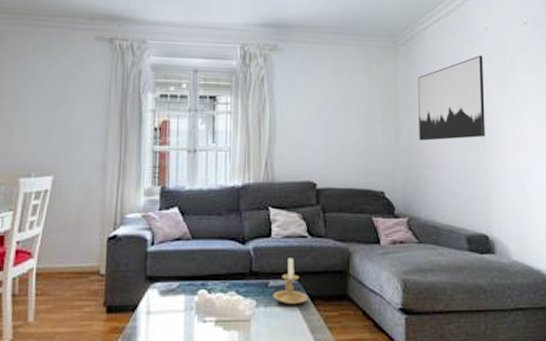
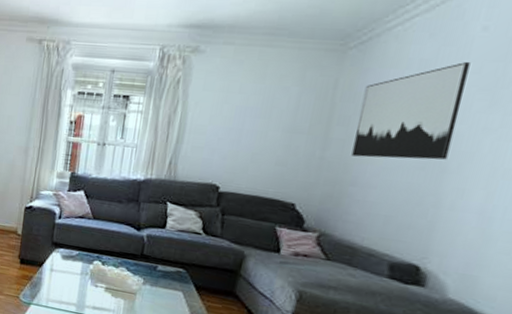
candle holder: present [273,256,308,305] -> none [160,248,194,290]

